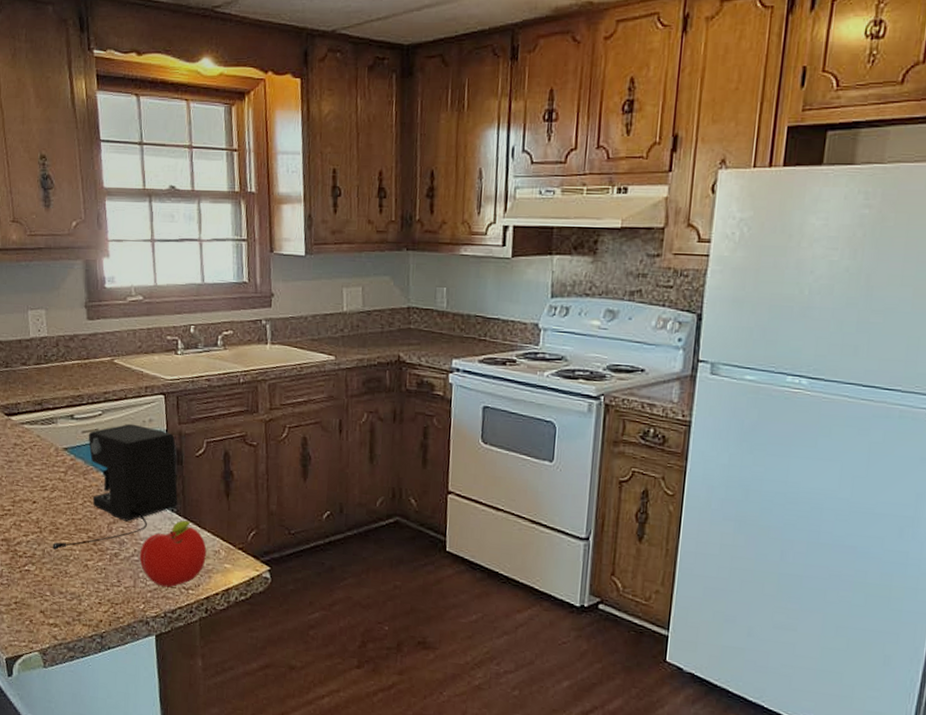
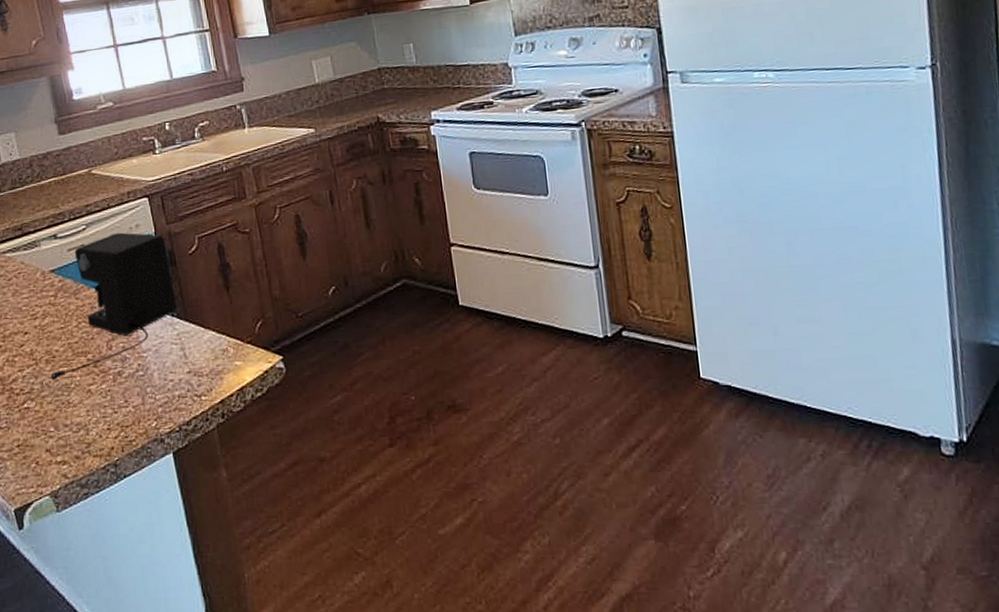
fruit: present [139,520,207,588] -> none [144,323,215,399]

